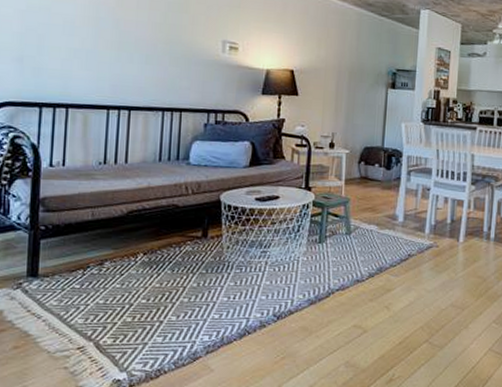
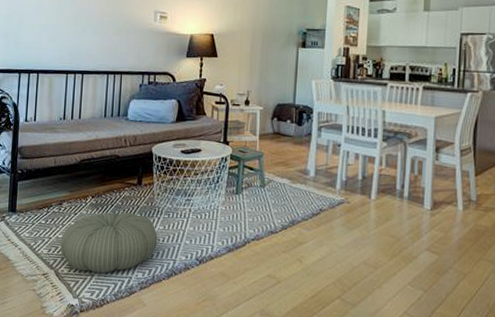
pouf: none [101,269,228,340] -> present [60,212,158,273]

